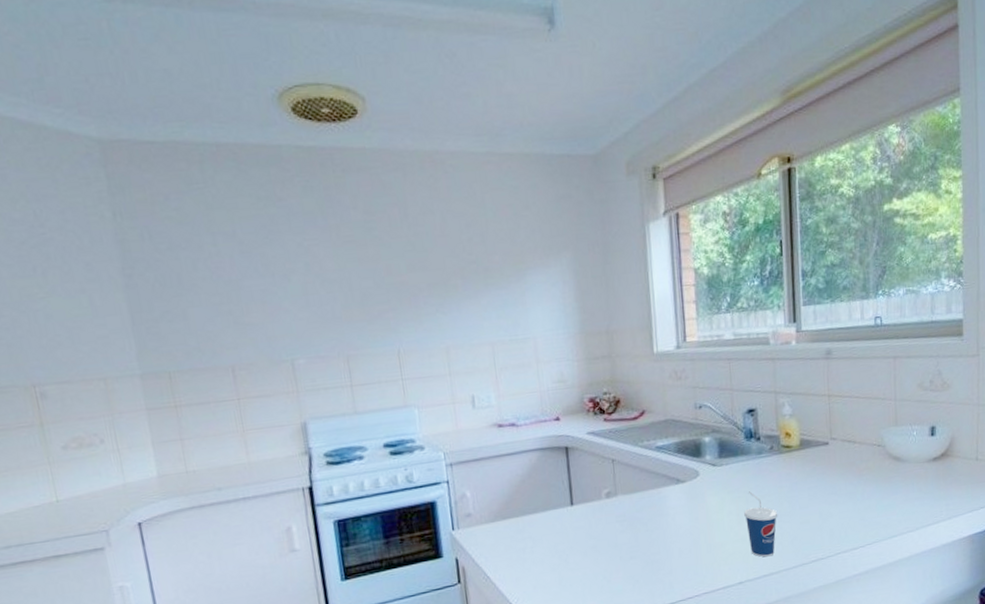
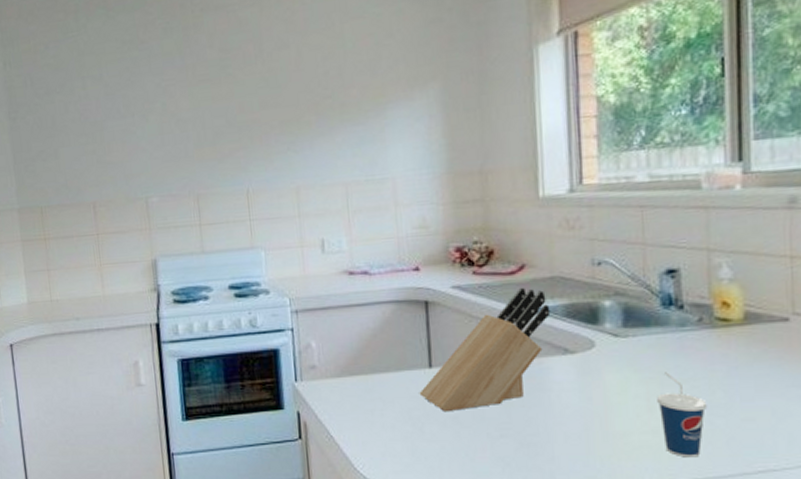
knife block: none [563,430,666,543] -> present [419,287,551,413]

